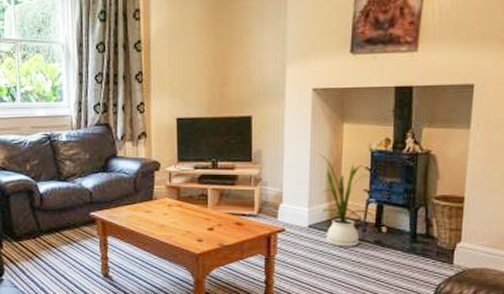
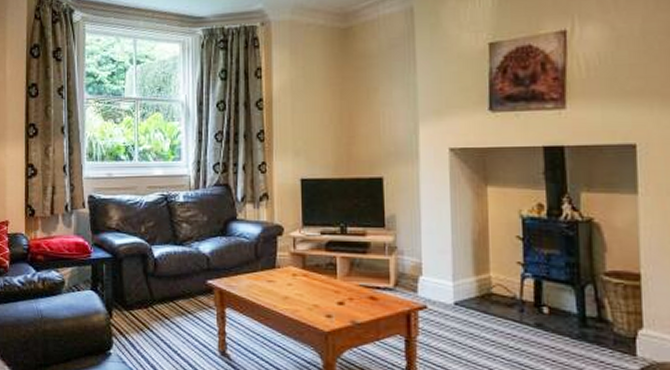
house plant: present [316,153,373,247] -> none [458,219,530,330]

